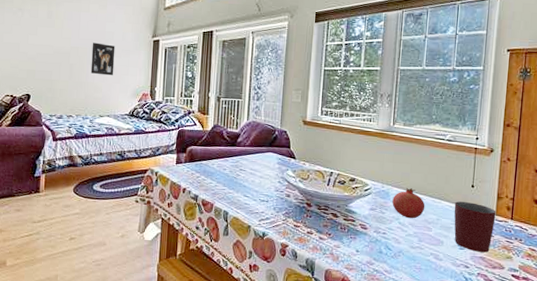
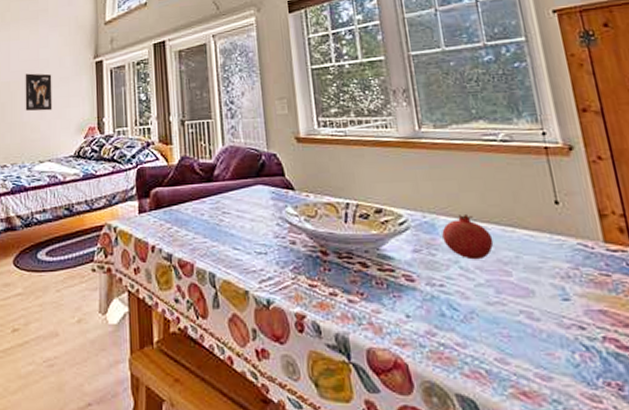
mug: present [454,201,496,253] -> none [535,227,611,303]

